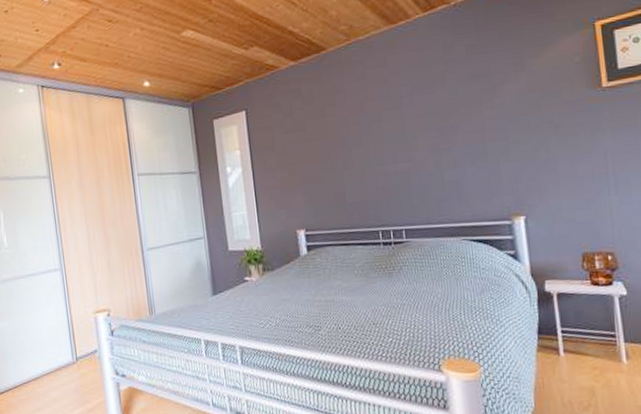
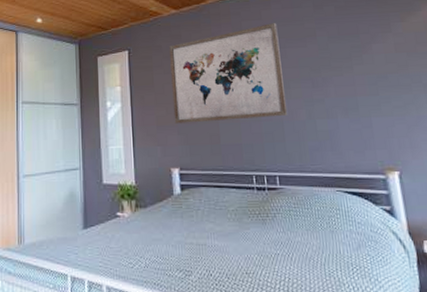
wall art: none [289,69,415,185] -> present [169,23,288,124]

